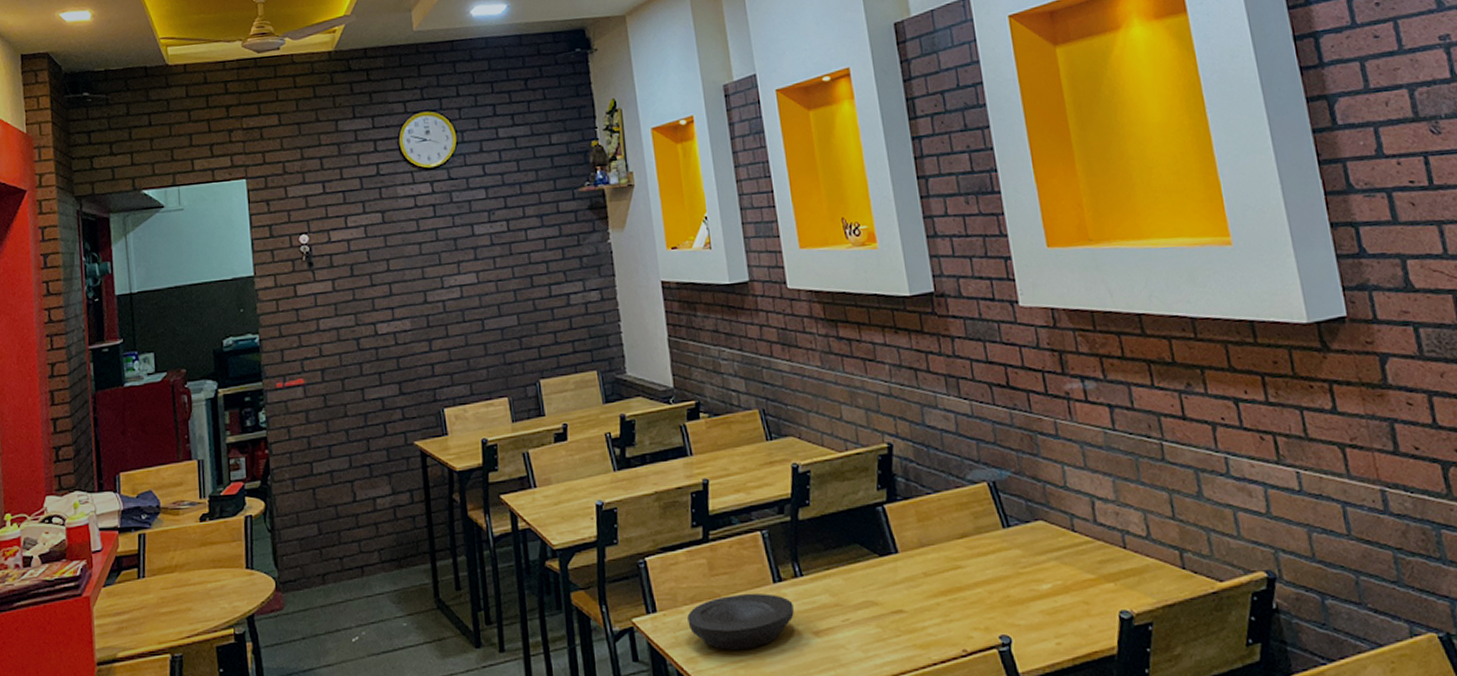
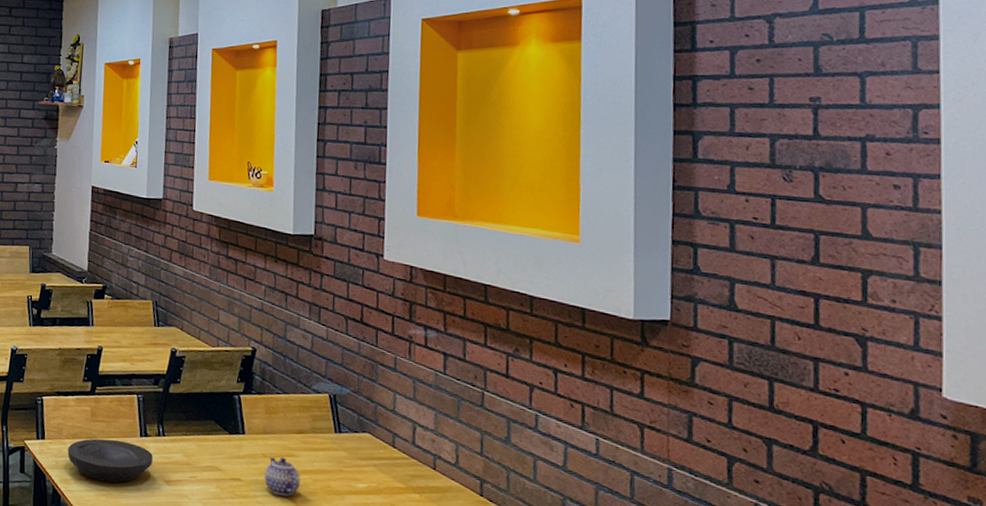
teapot: none [930,571,975,620] -> present [264,456,300,497]

